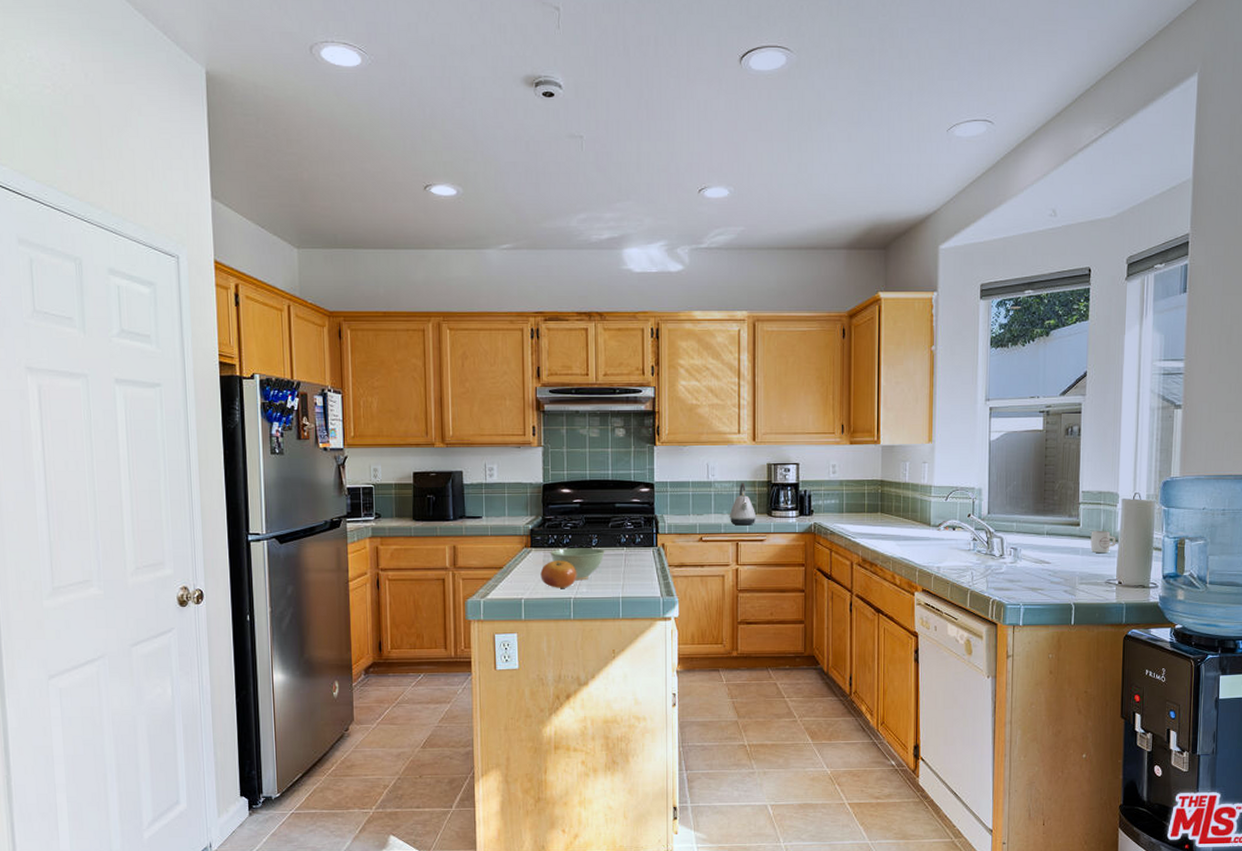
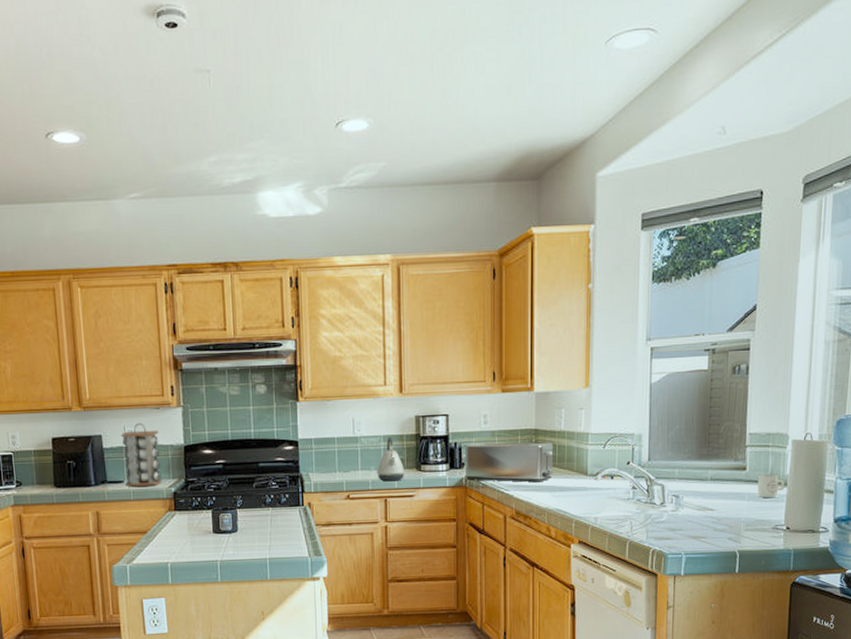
spice rack: none [481,461,520,523] -> present [121,423,162,488]
fruit: present [540,560,577,588] -> none [185,523,223,551]
bowl: present [550,548,605,581] -> none [194,509,250,543]
toaster: none [815,491,899,531] -> present [466,442,554,483]

